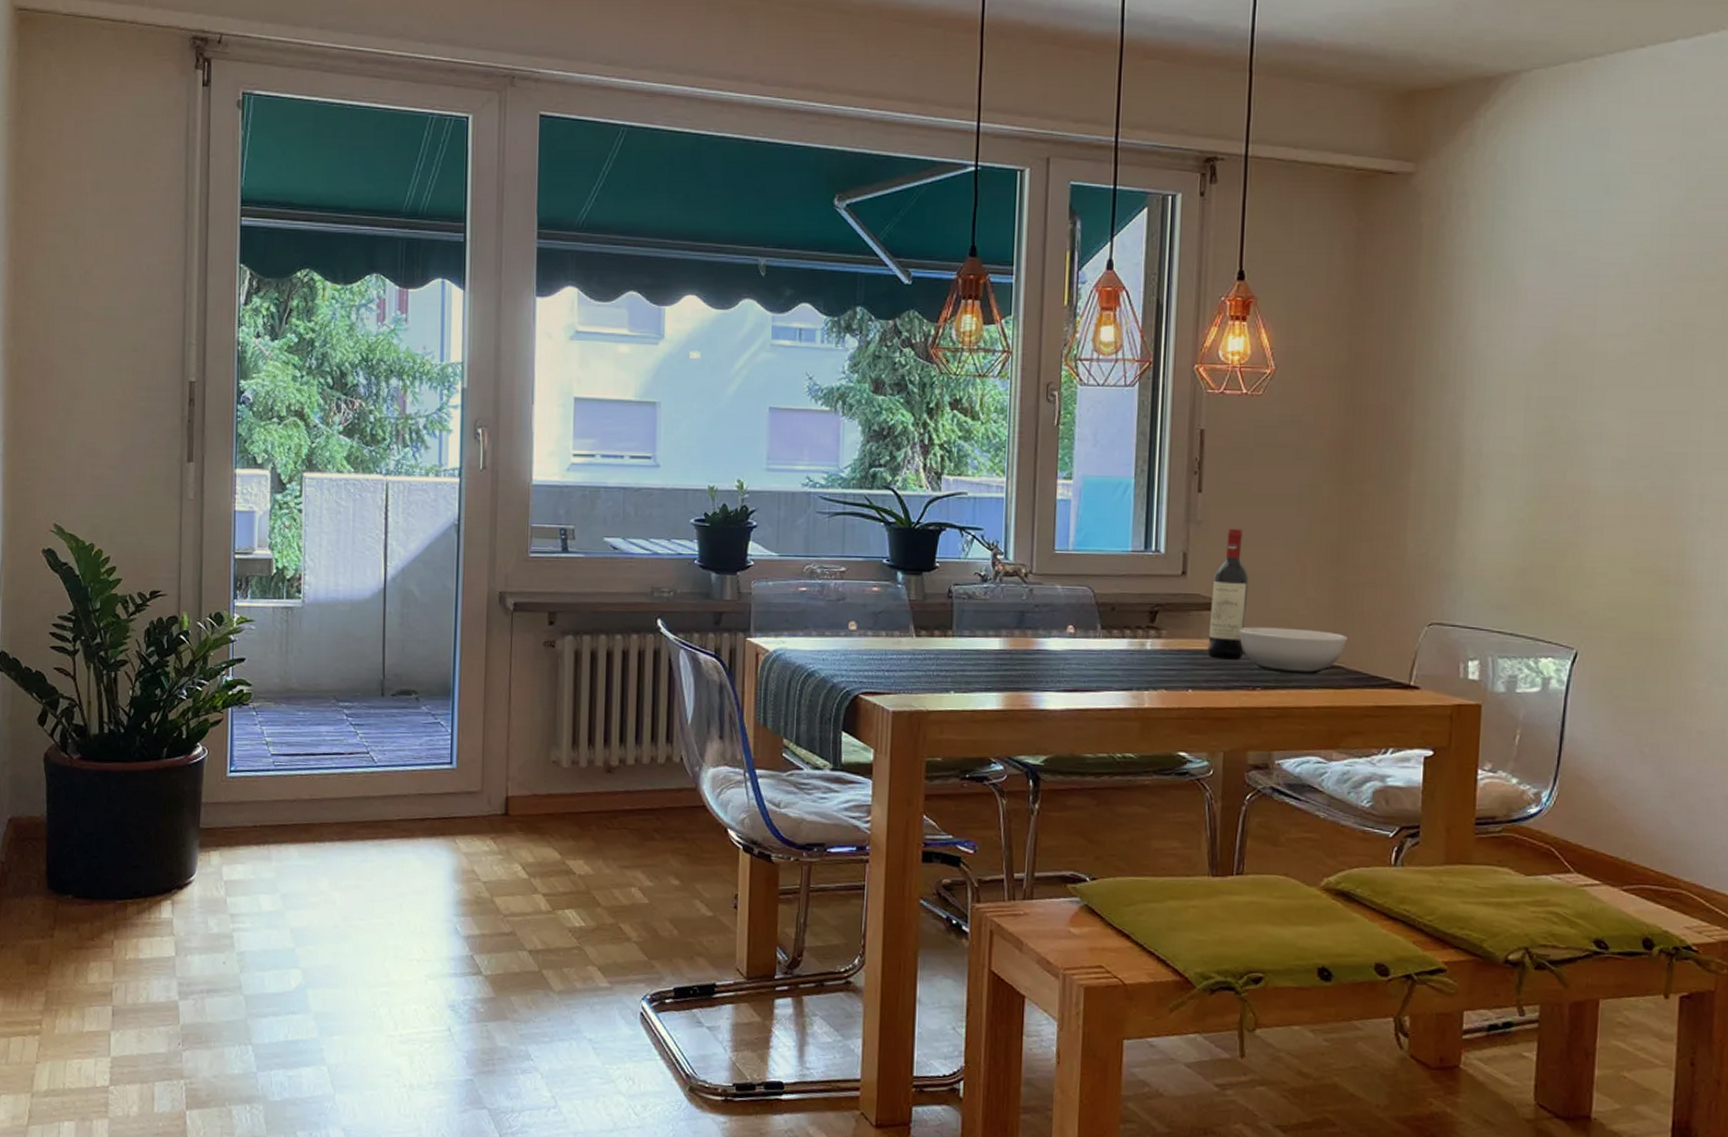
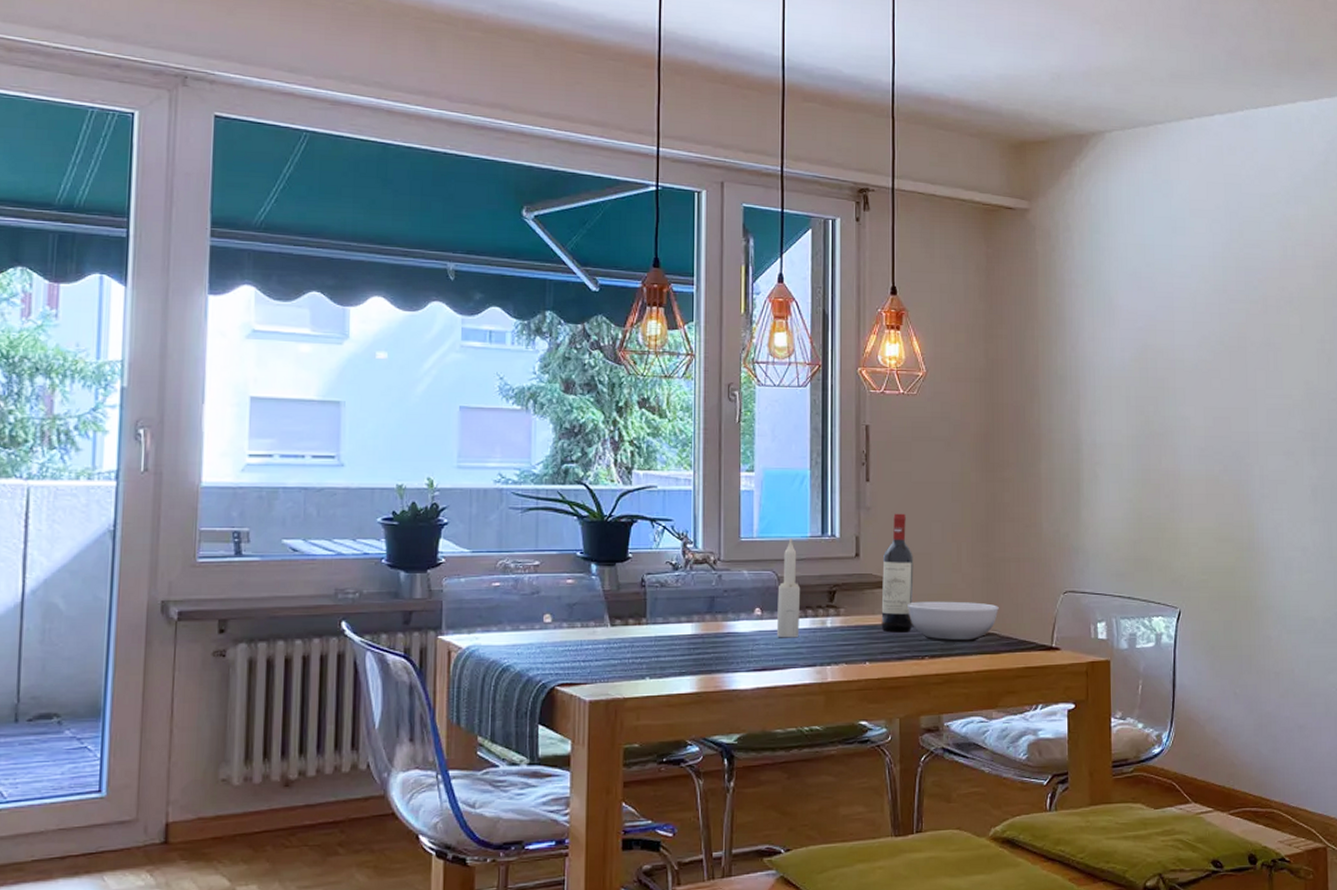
candle: none [1090,553,1119,659] -> present [776,539,801,638]

